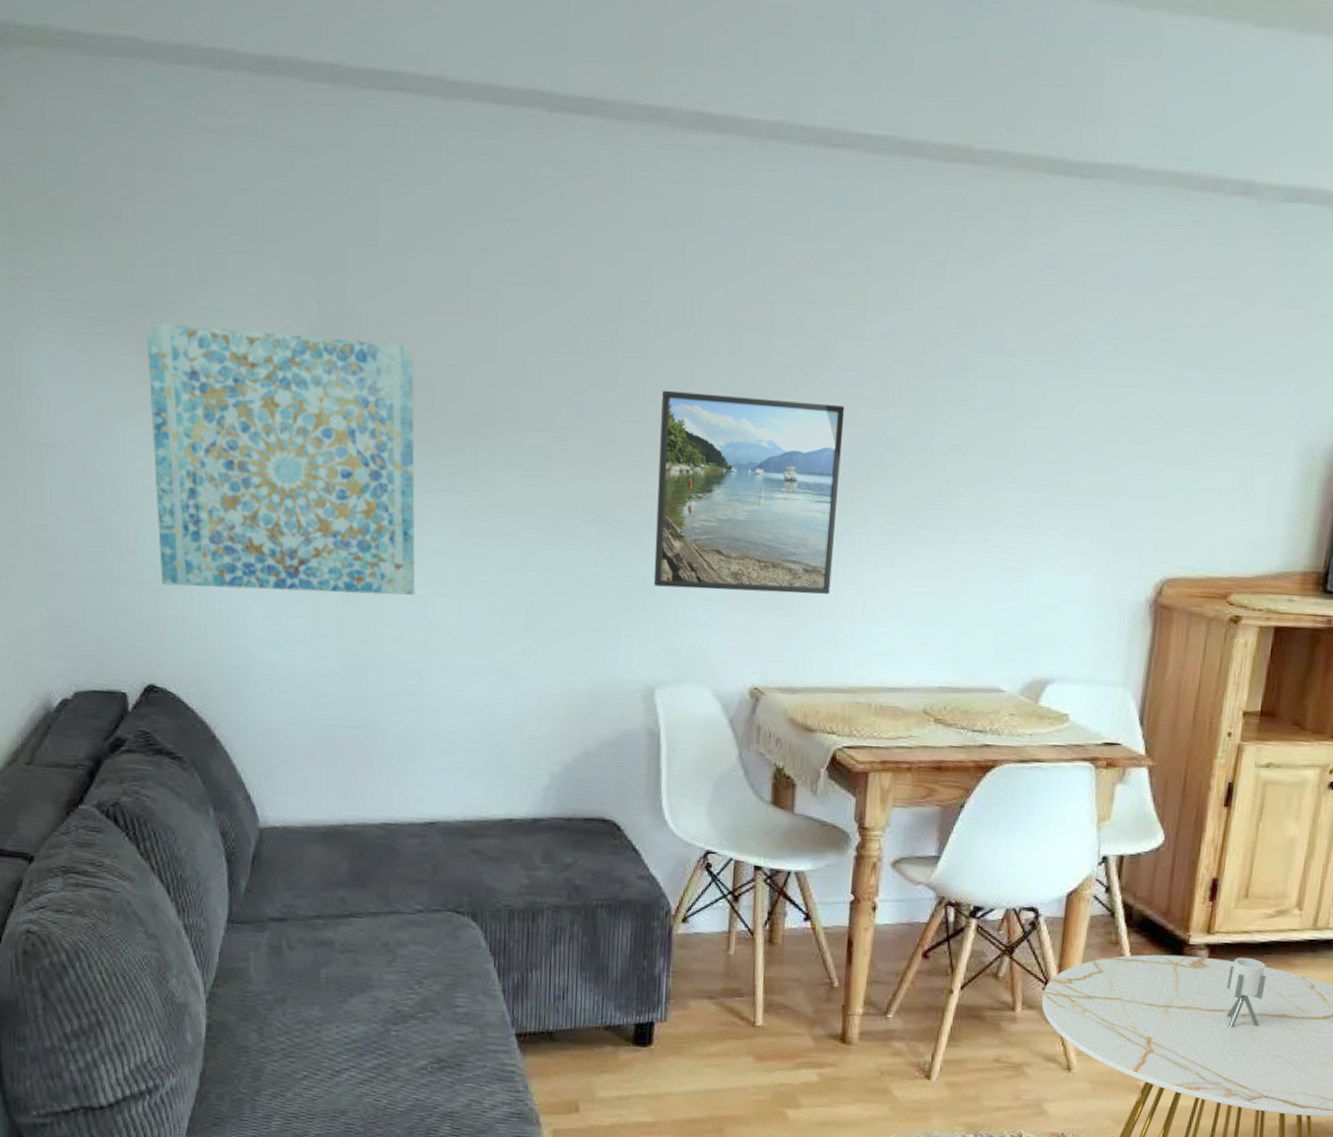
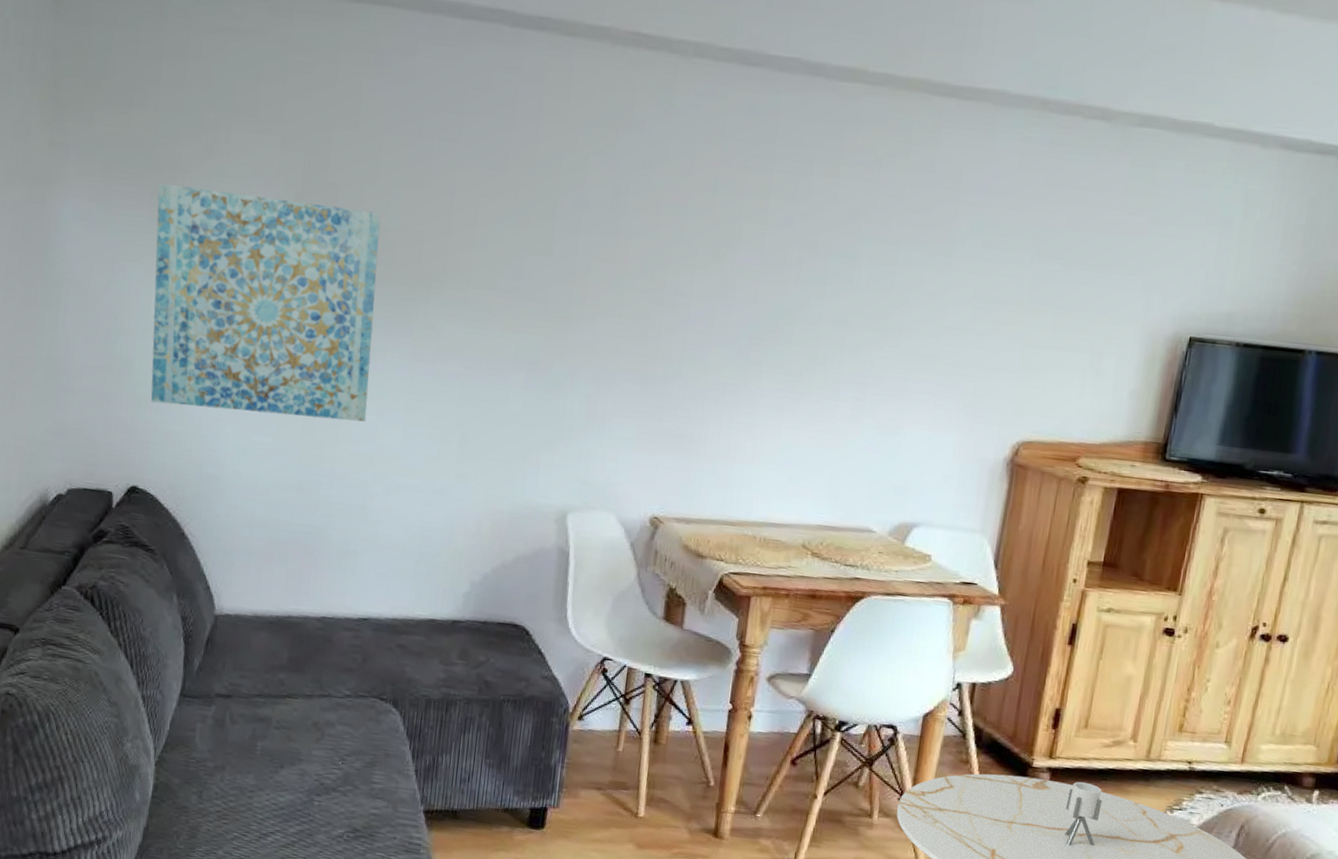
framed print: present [653,390,845,594] -> none [572,259,747,439]

